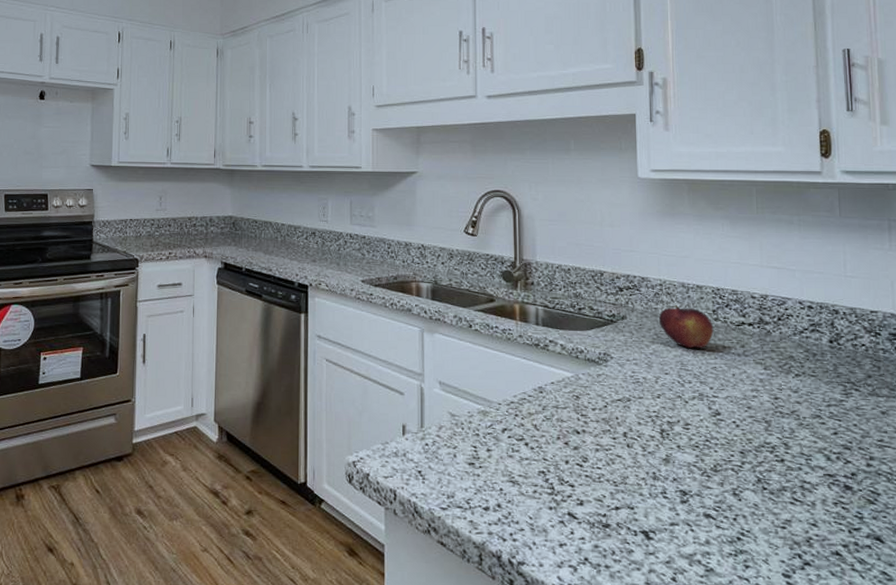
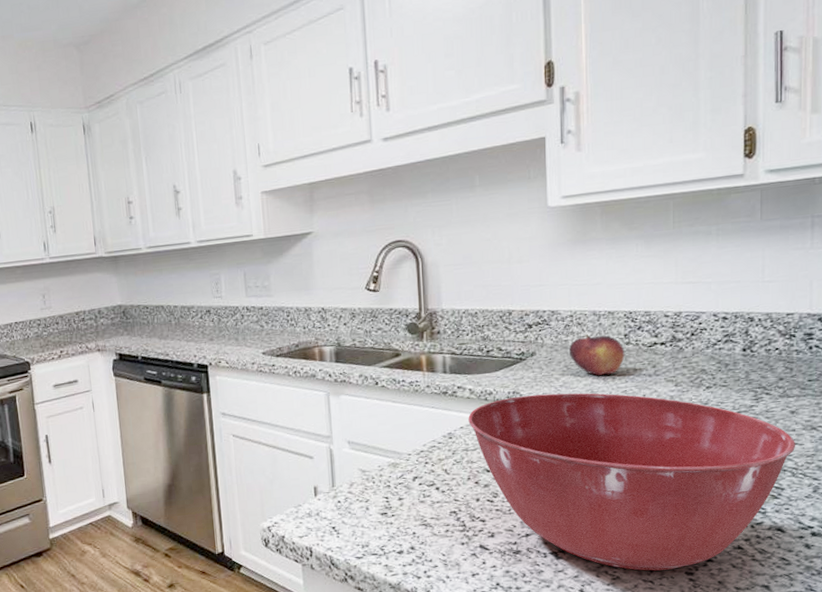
mixing bowl: none [559,359,889,568] -> present [468,393,796,571]

